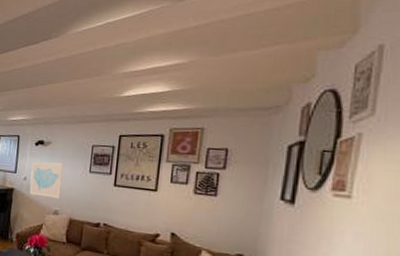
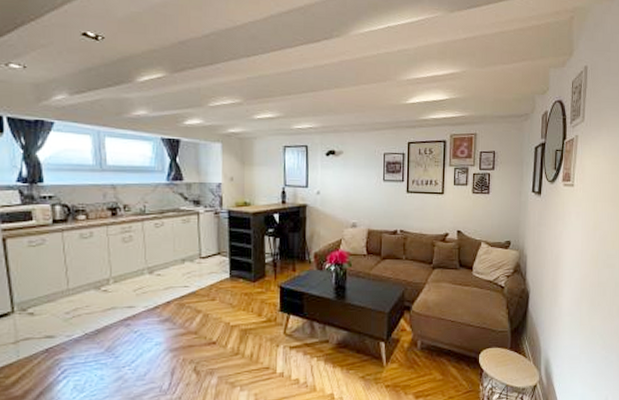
wall art: present [29,162,64,199] -> none [324,173,357,211]

